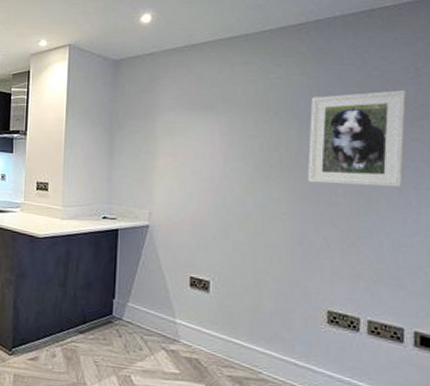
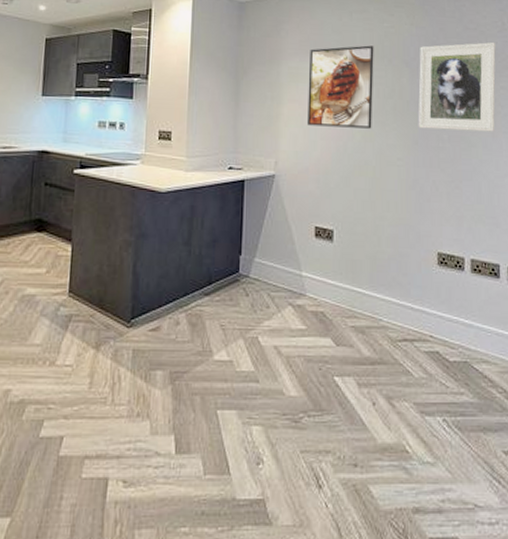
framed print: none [182,98,258,182] -> present [306,45,374,129]

